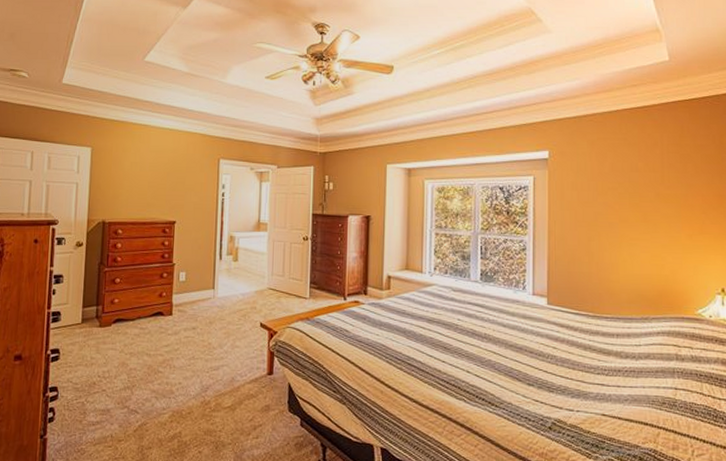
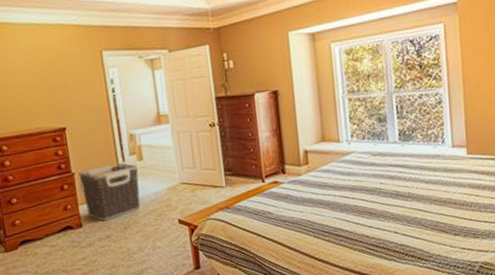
clothes hamper: none [178,261,232,313] -> present [79,163,141,222]

